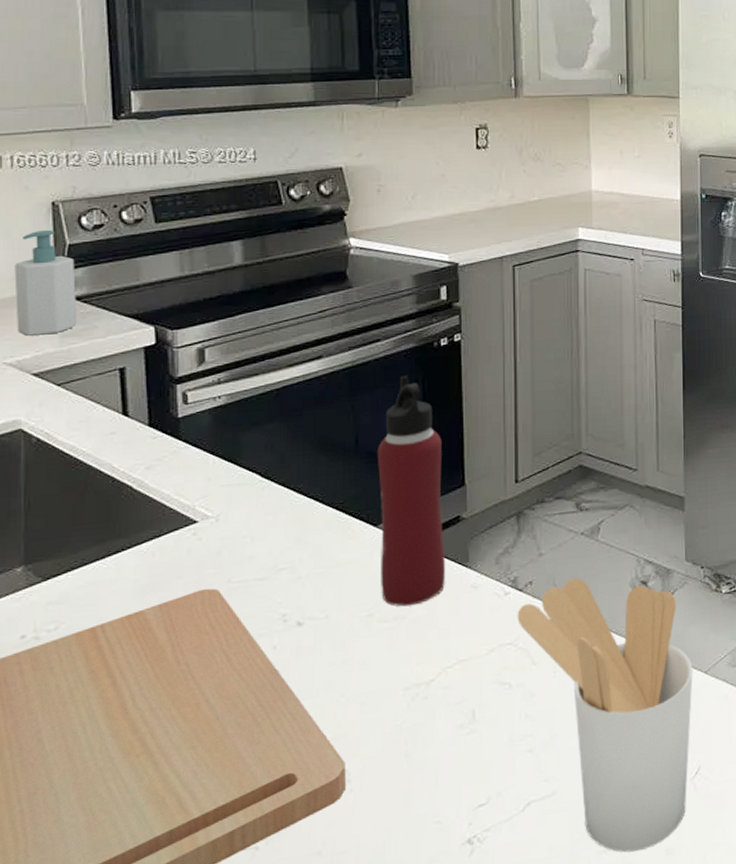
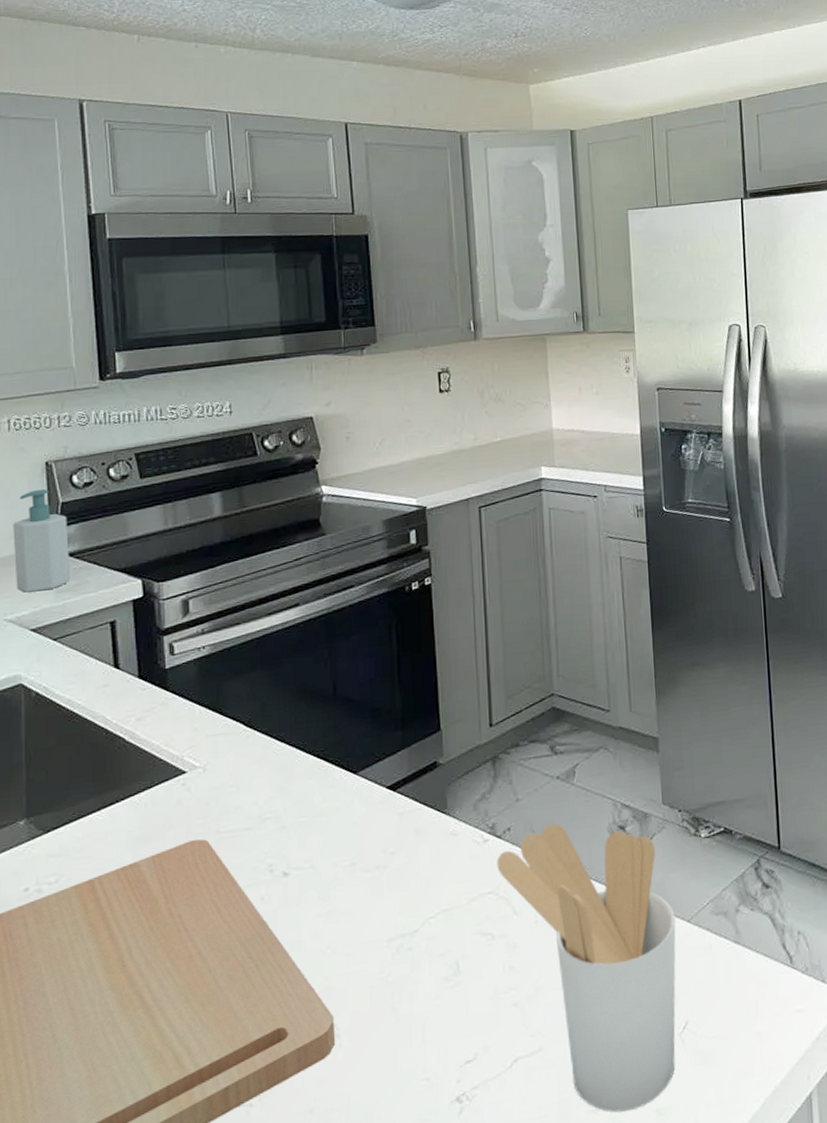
water bottle: present [377,376,446,607] -> none [354,621,425,856]

